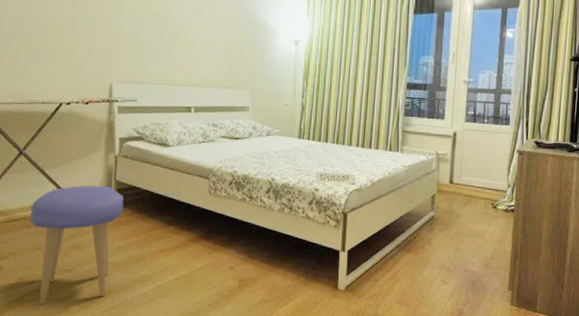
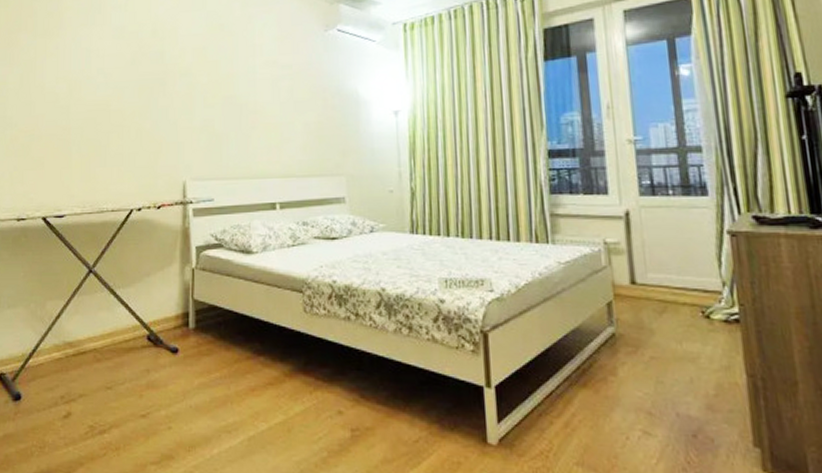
stool: present [30,185,124,305] -> none [101,306,203,462]

